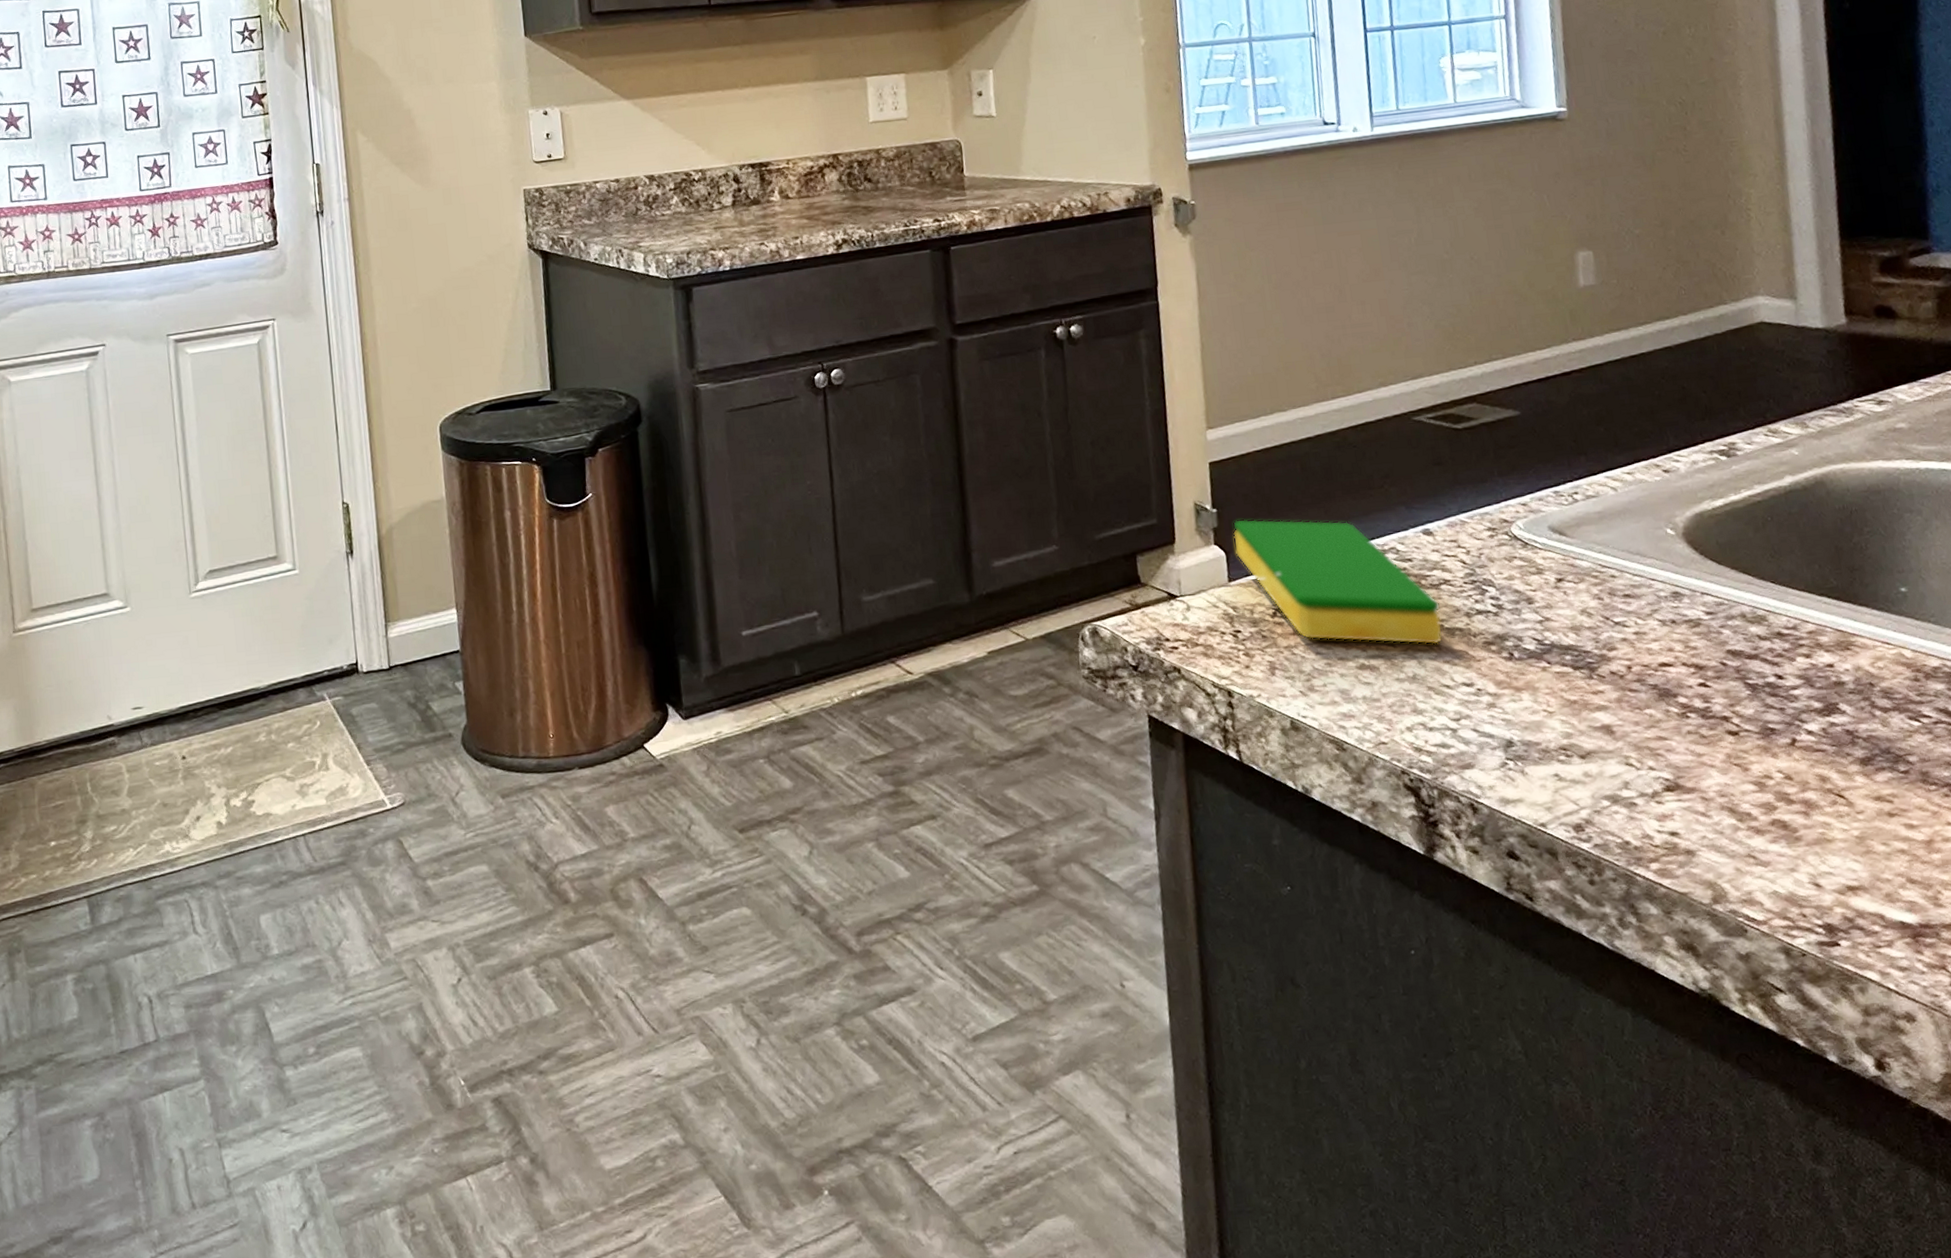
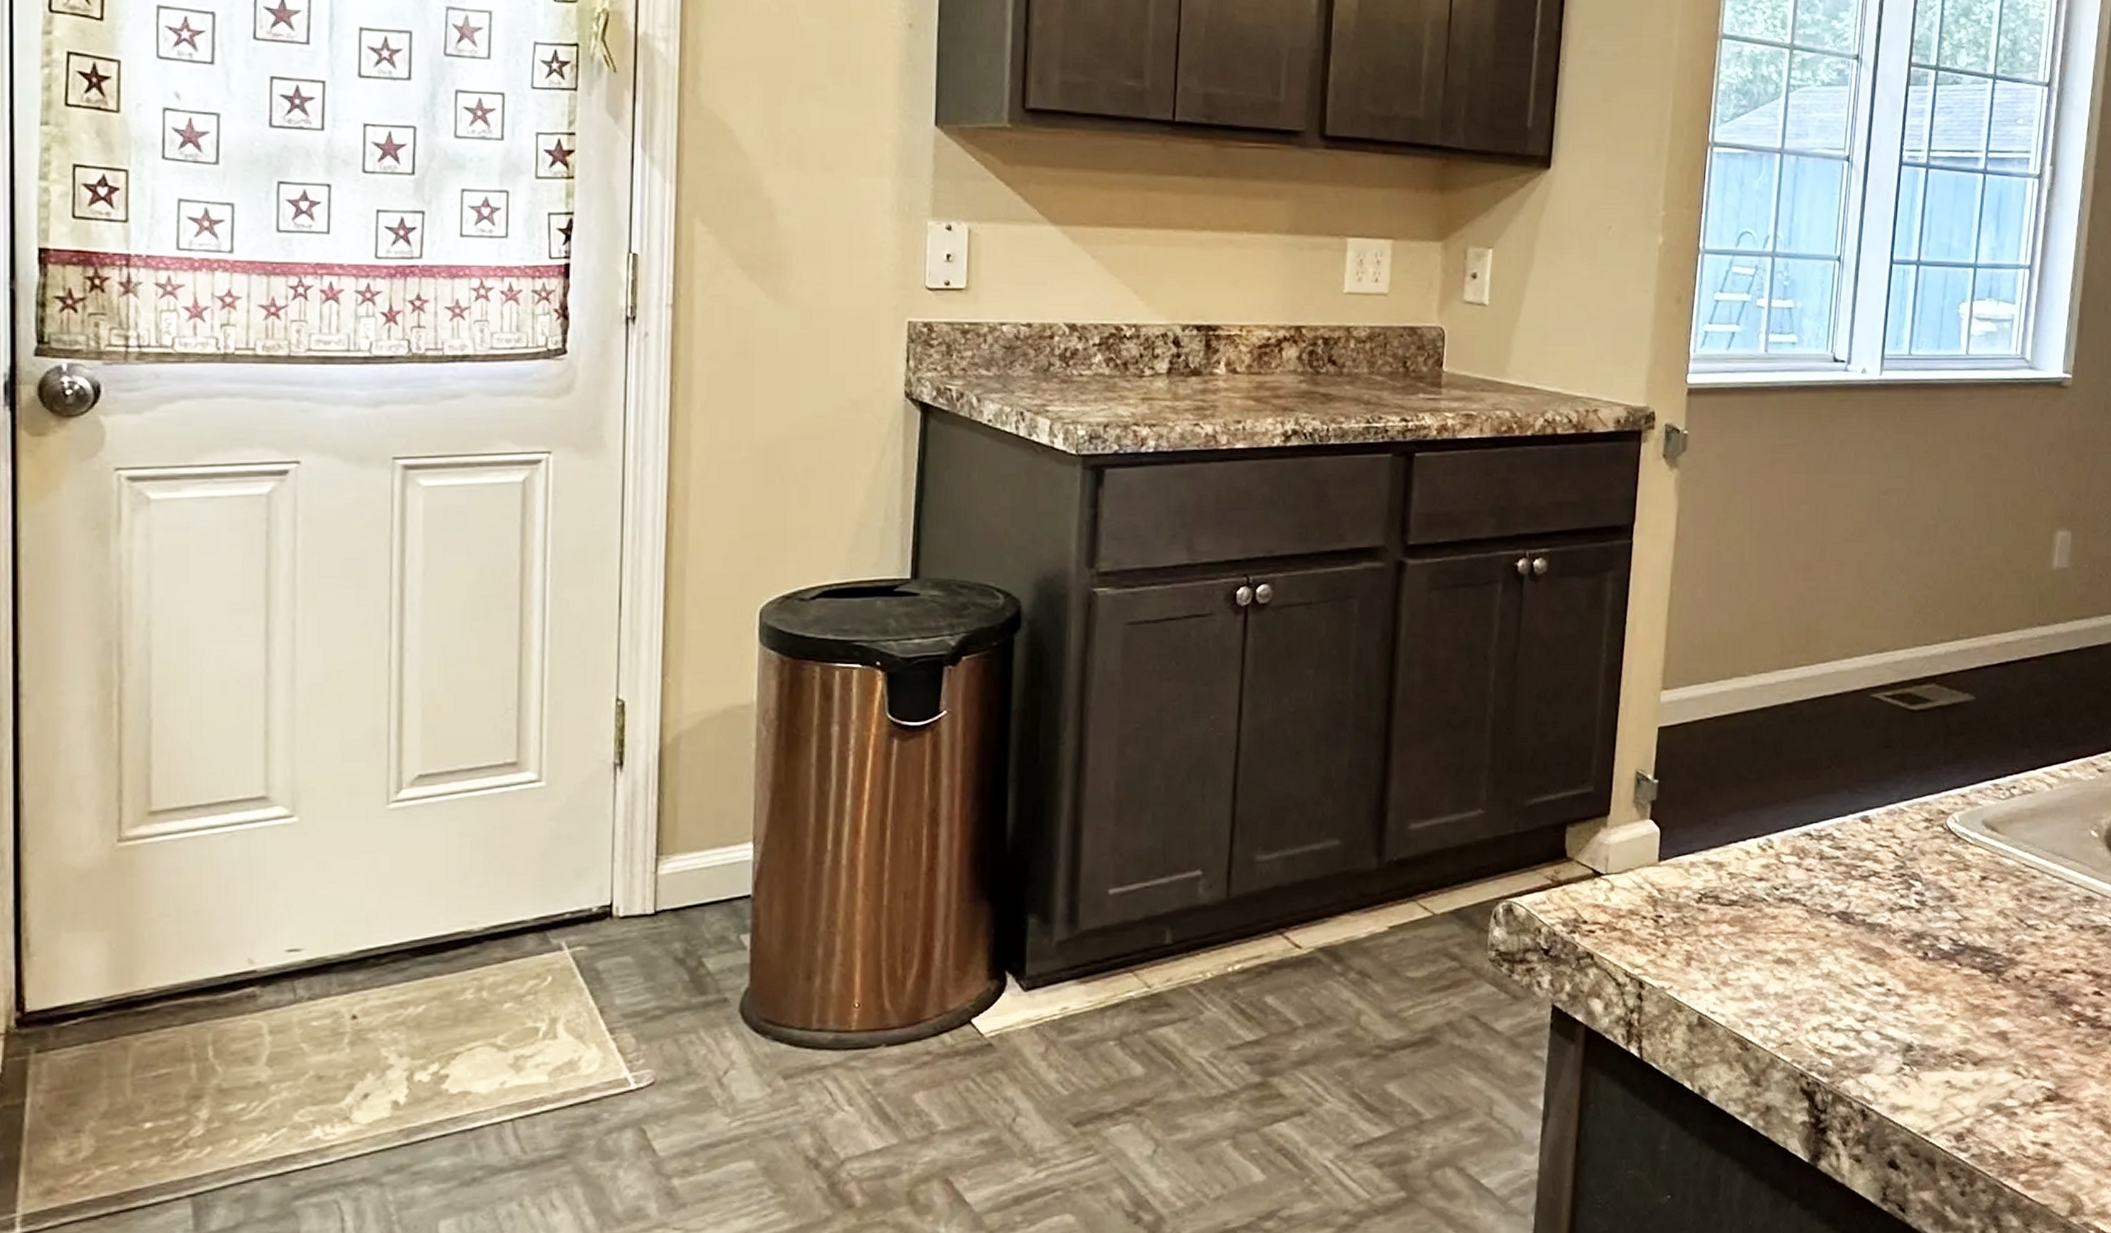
dish sponge: present [1233,518,1443,645] -> none [1670,792,1866,940]

